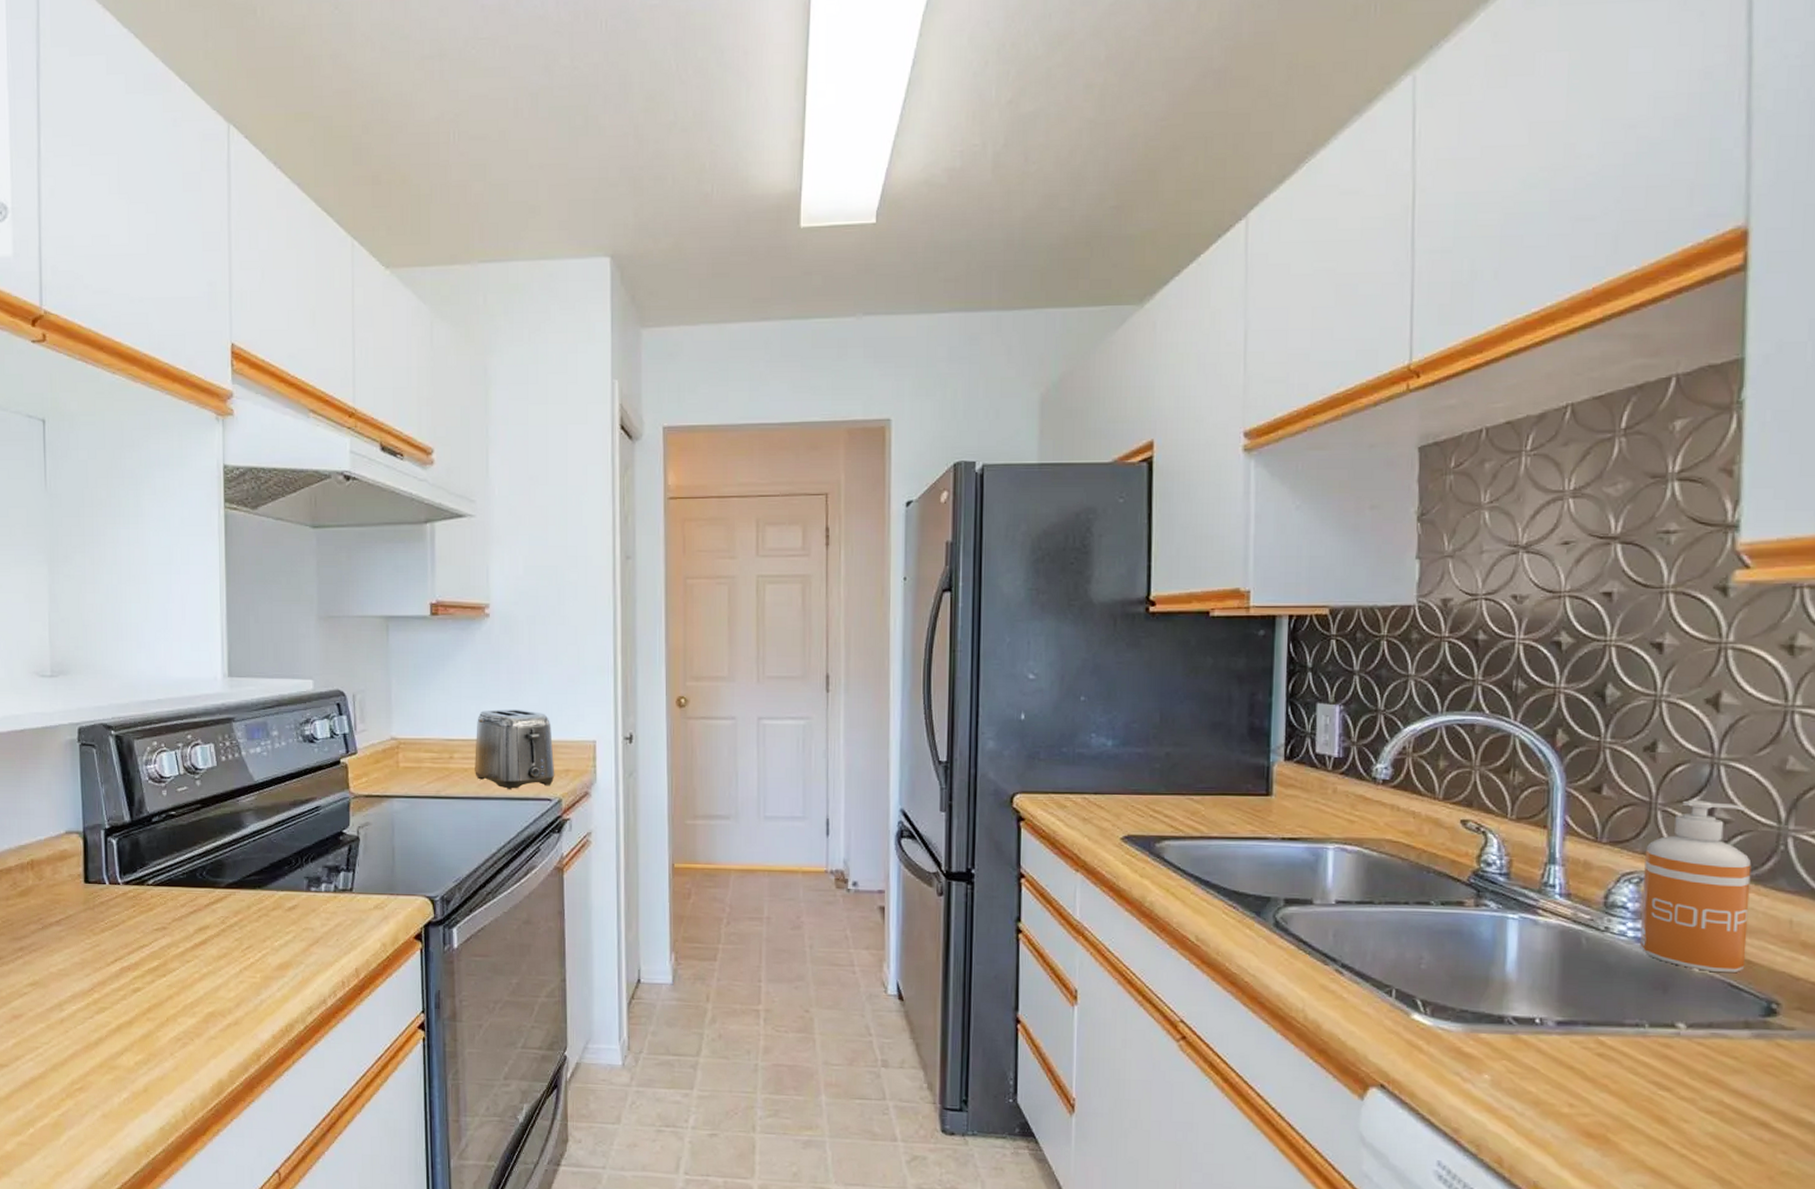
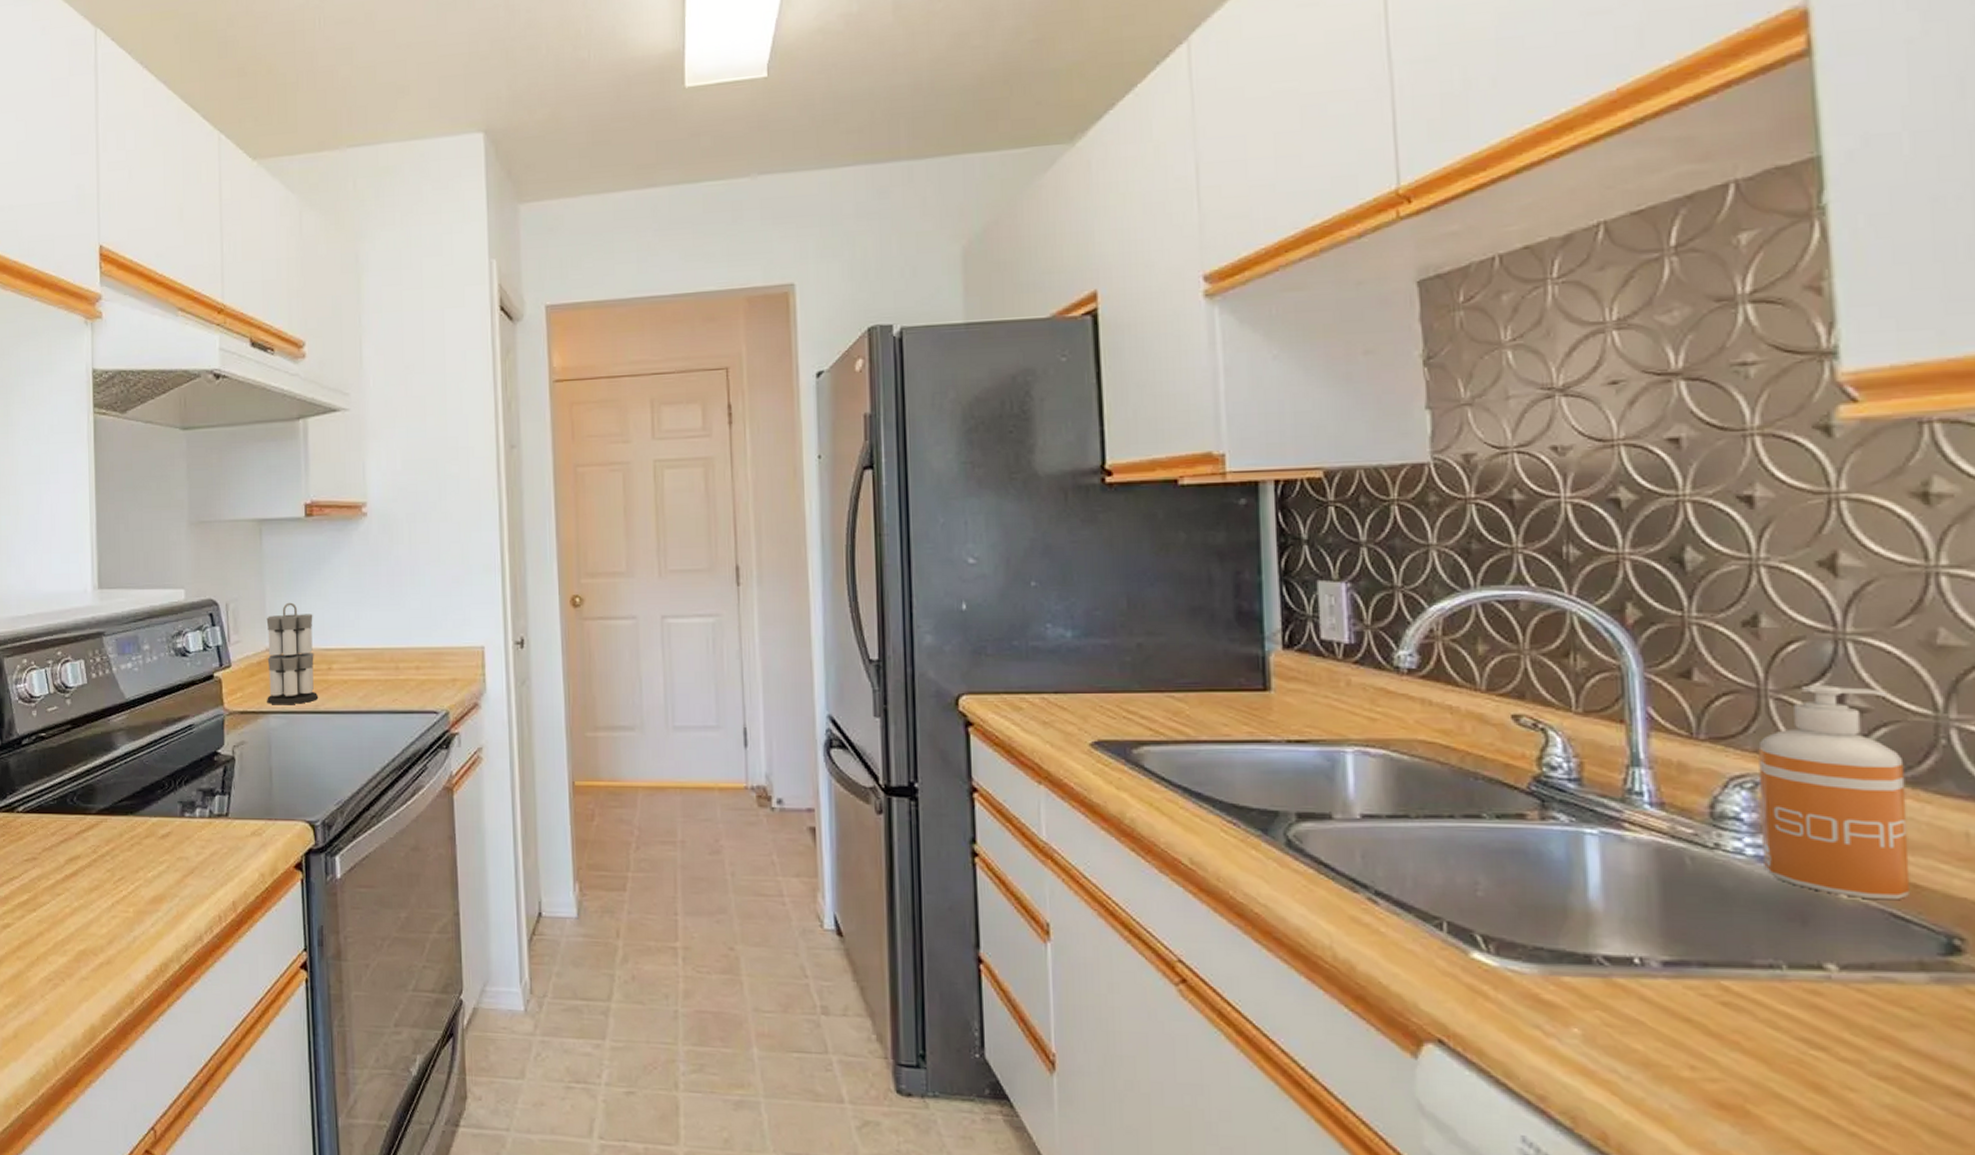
spice rack: none [391,695,440,790] -> present [266,602,319,705]
toaster: present [475,709,555,790] -> none [355,614,441,703]

